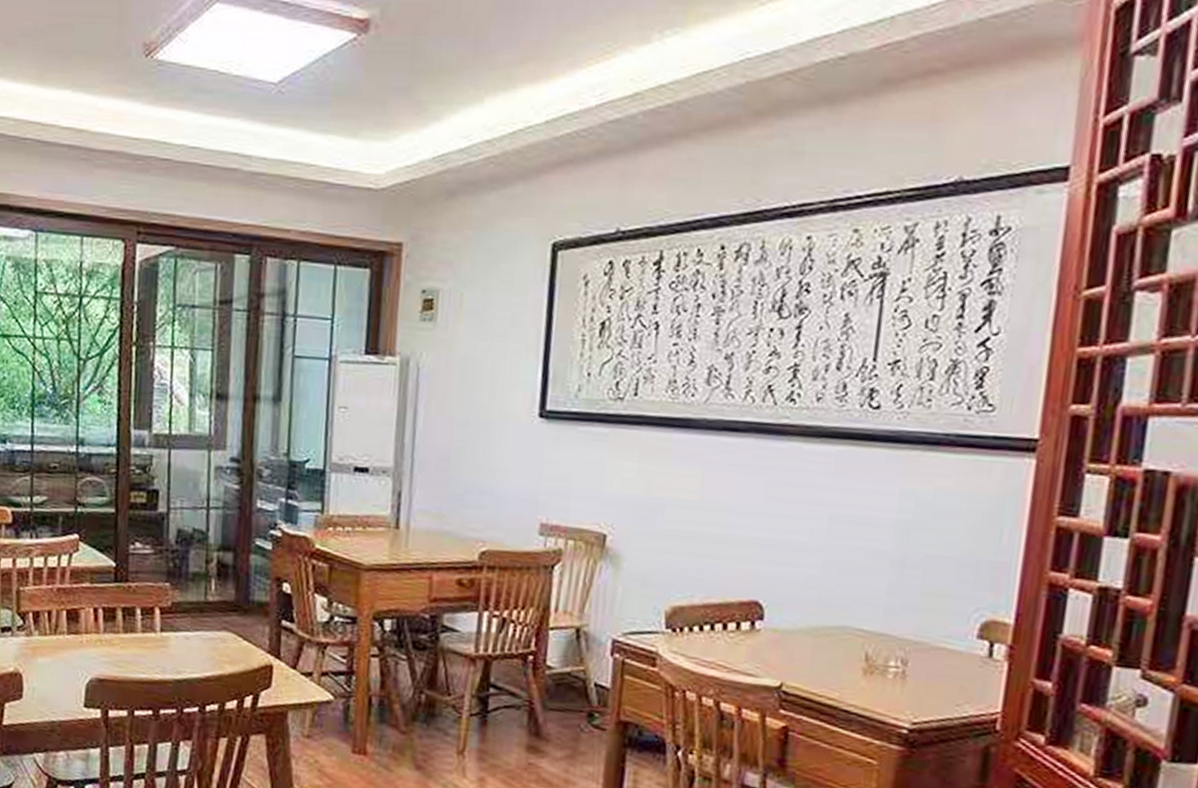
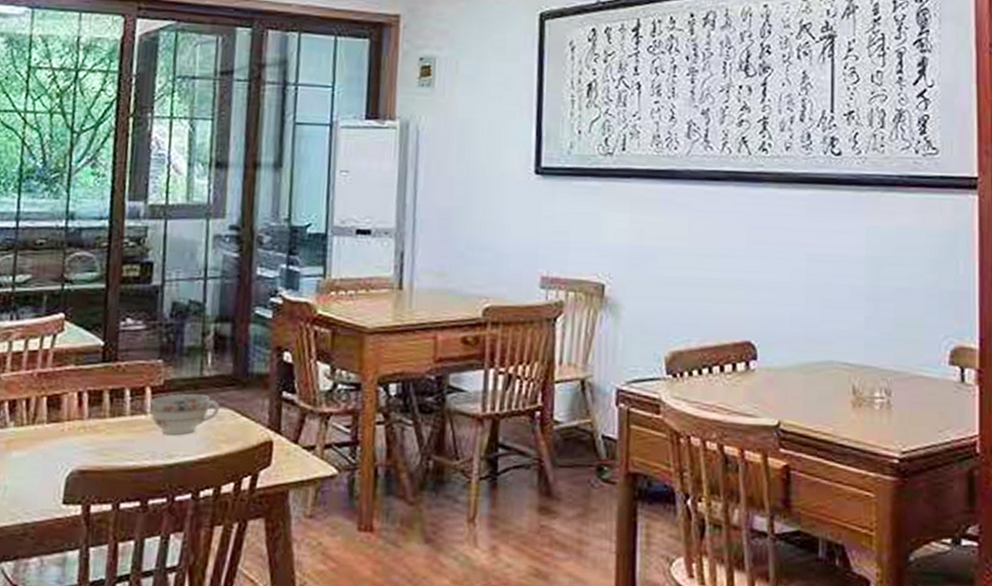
teacup: none [158,615,224,654] -> present [149,393,220,436]

